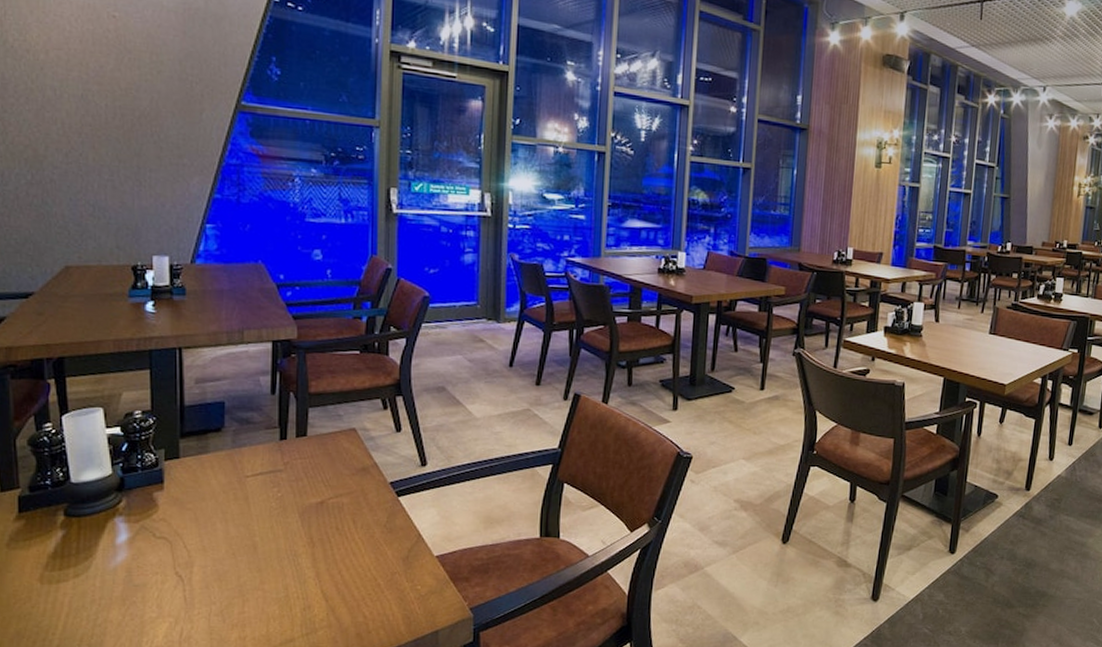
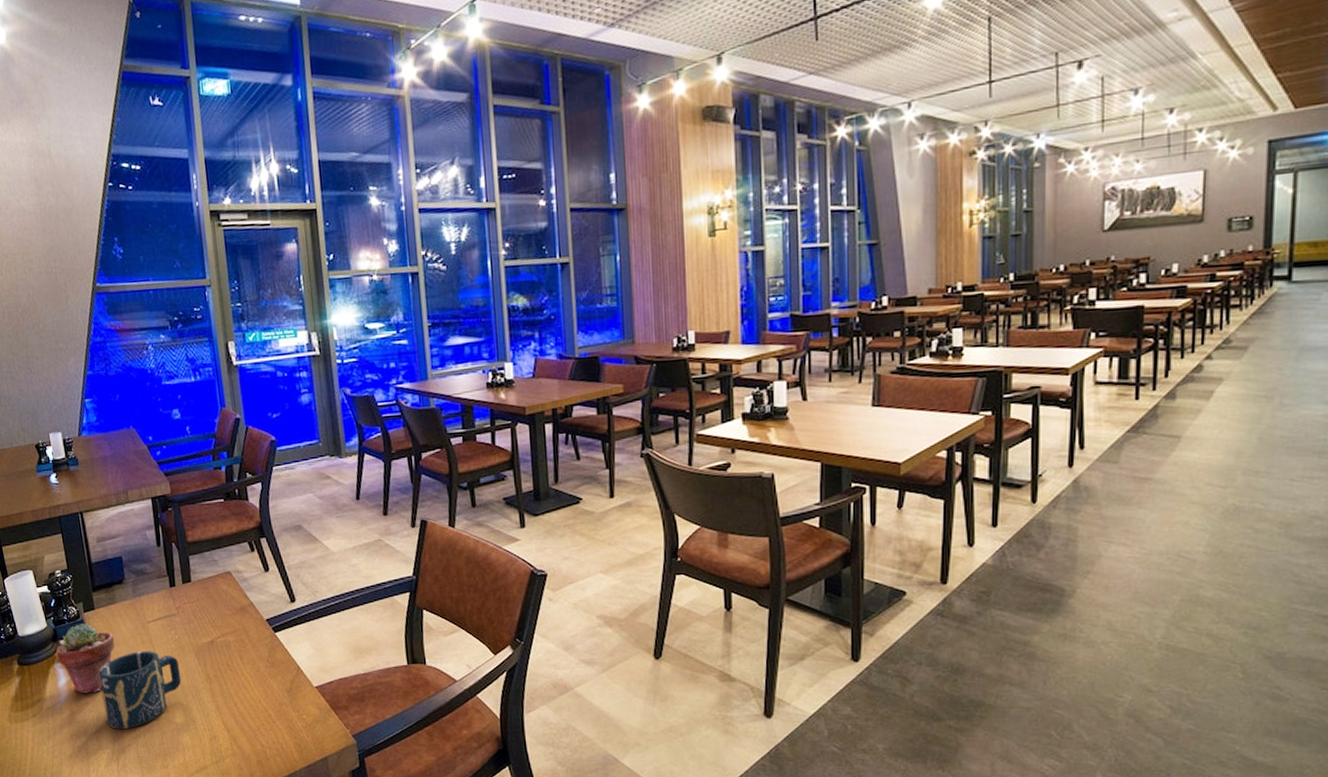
potted succulent: none [120,473,200,554] -> present [56,624,115,694]
cup: none [172,508,278,595] -> present [98,651,182,729]

